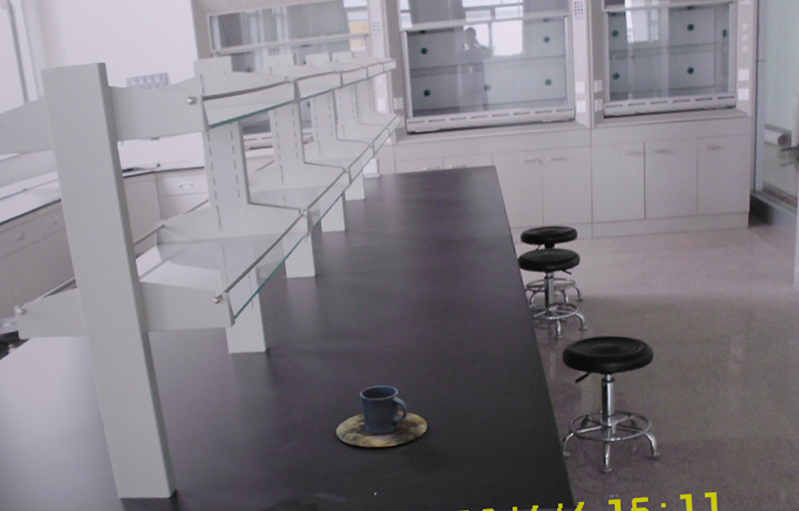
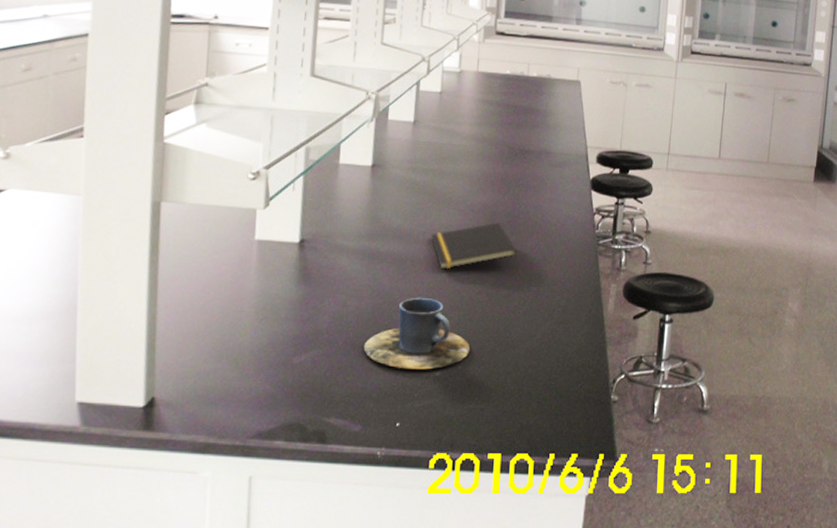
notepad: none [377,311,458,359] -> present [430,222,517,270]

